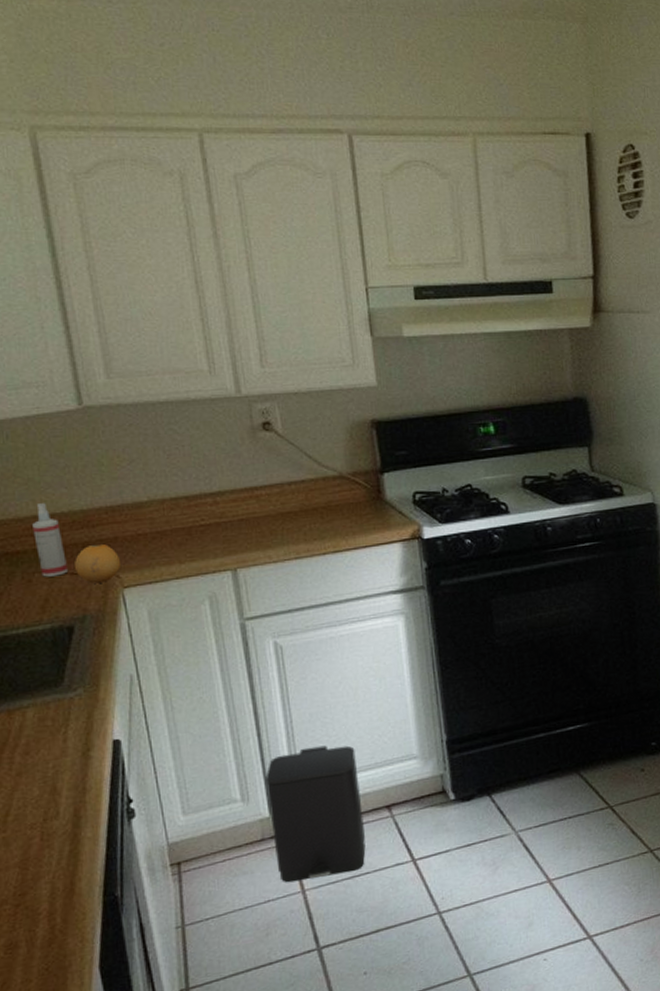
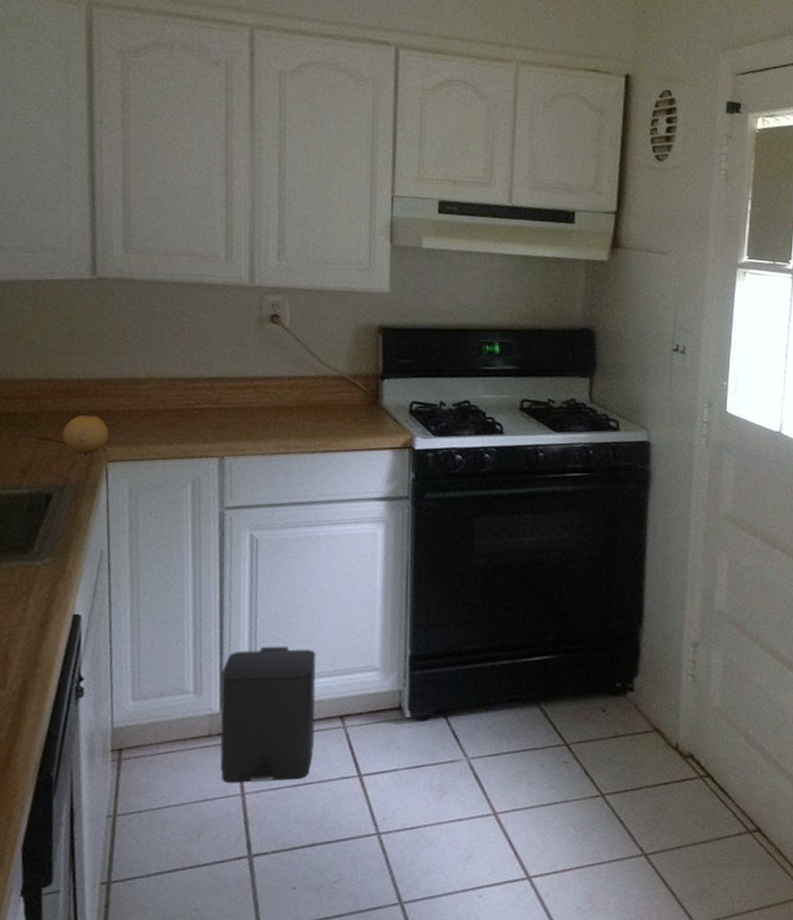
spray bottle: present [32,503,67,577] -> none [26,367,56,442]

